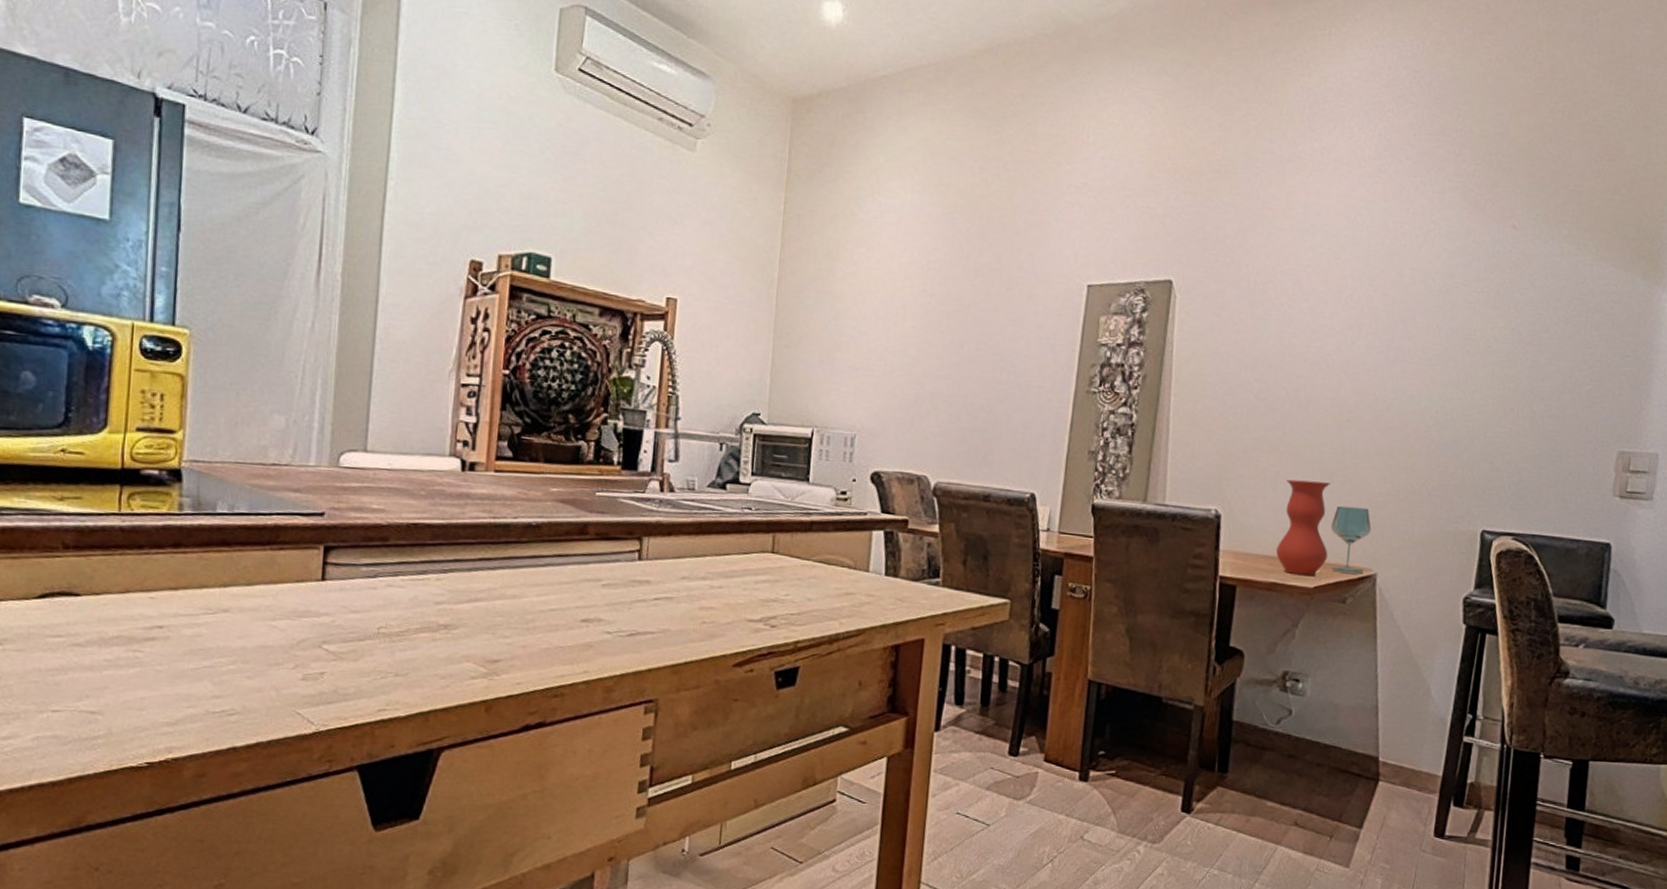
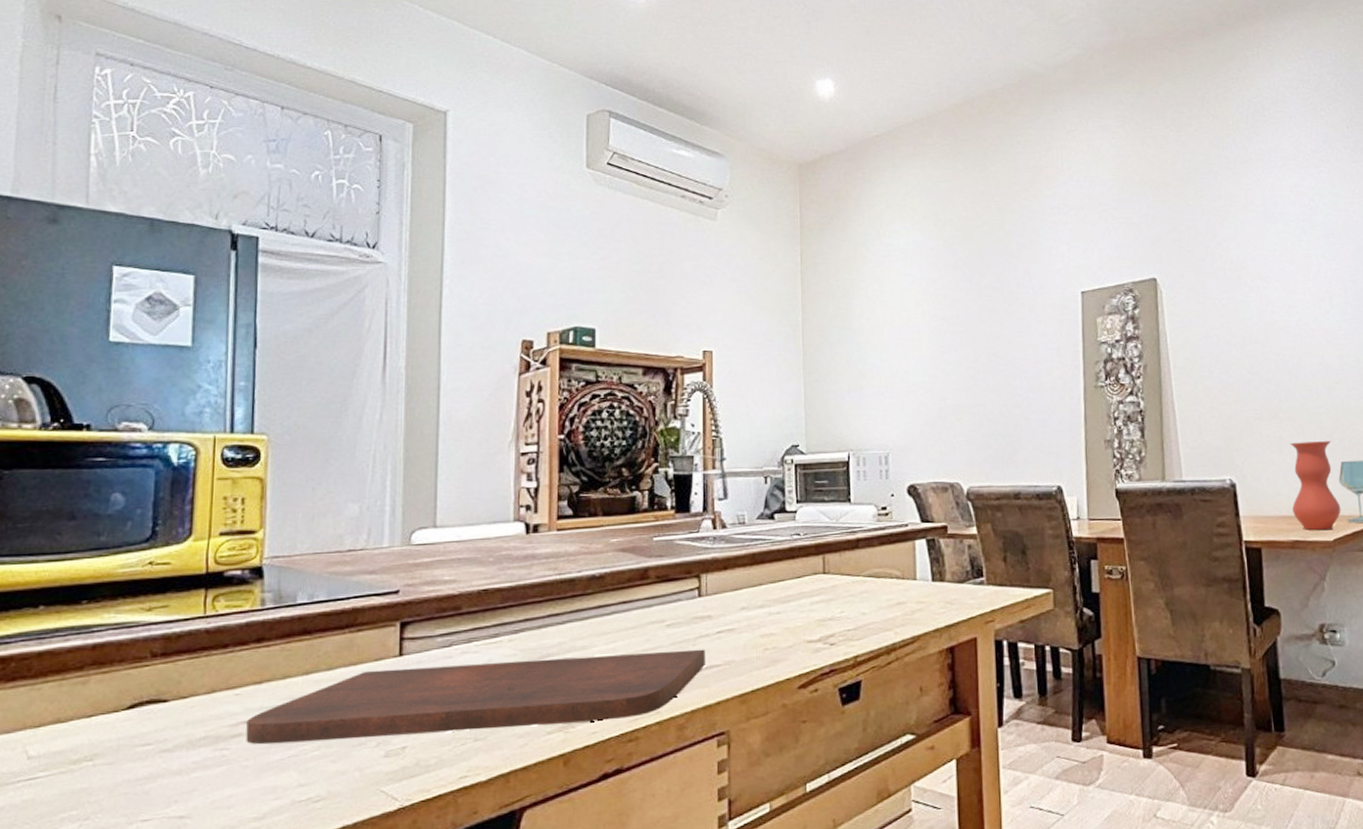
cutting board: none [160,591,640,674] -> present [246,649,705,745]

